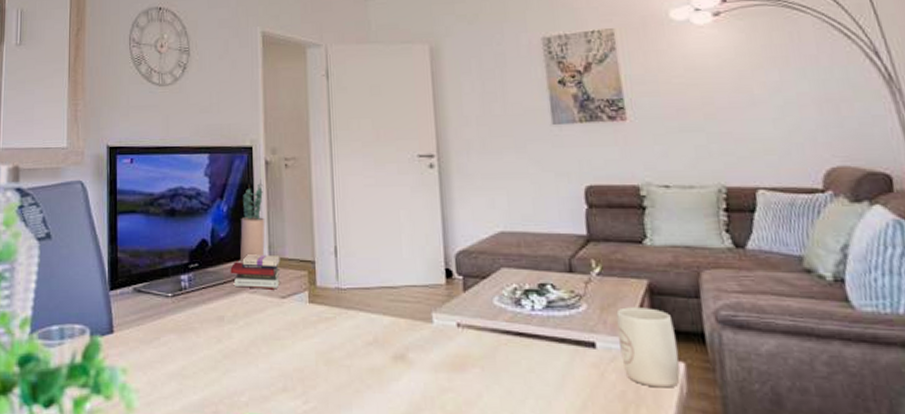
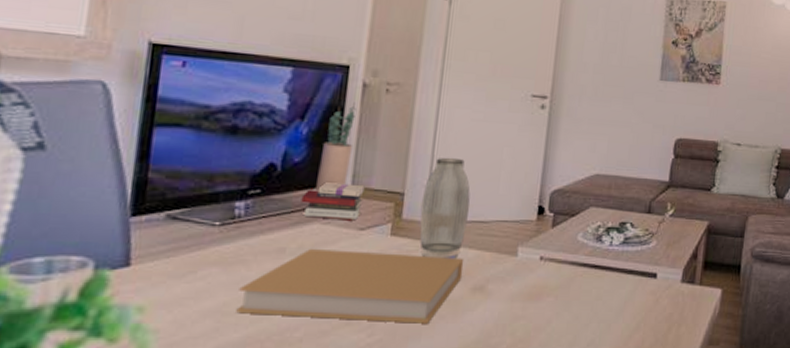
book: none [193,316,382,393] -> present [236,248,464,324]
vase: none [331,224,378,326] -> present [419,157,471,259]
mug: present [616,307,680,388] -> none [675,244,720,310]

